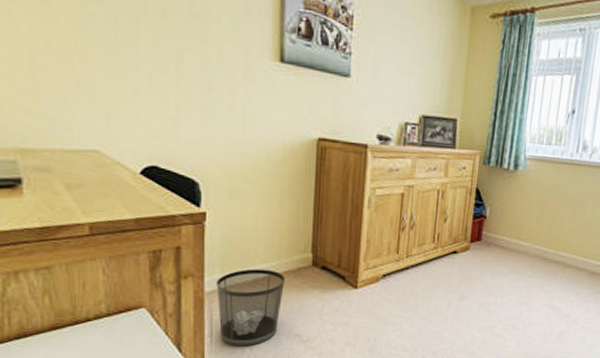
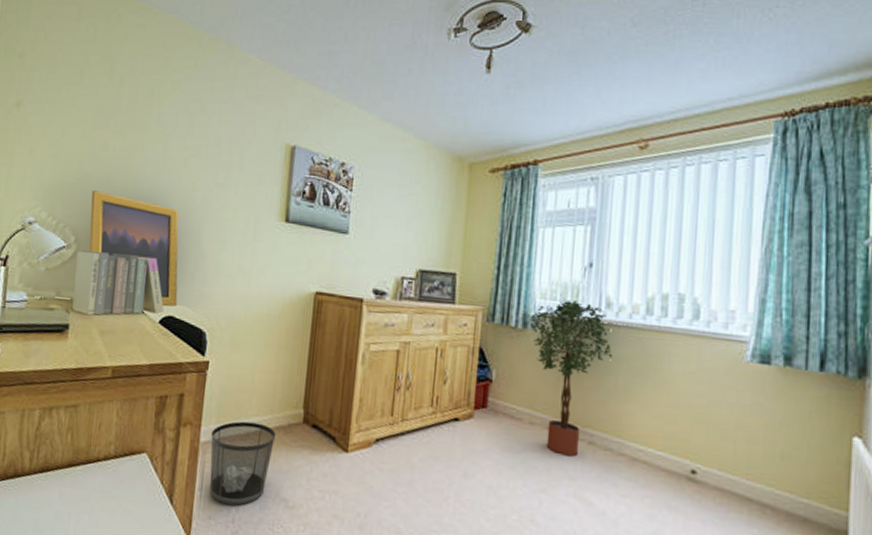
books: none [16,89,144,168] -> present [72,250,164,316]
picture frame: none [21,12,160,156] -> present [89,190,179,307]
potted tree: none [519,144,584,275] -> present [529,300,612,457]

